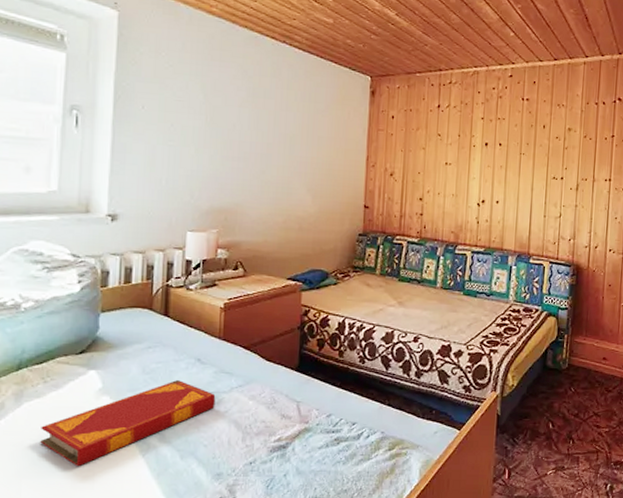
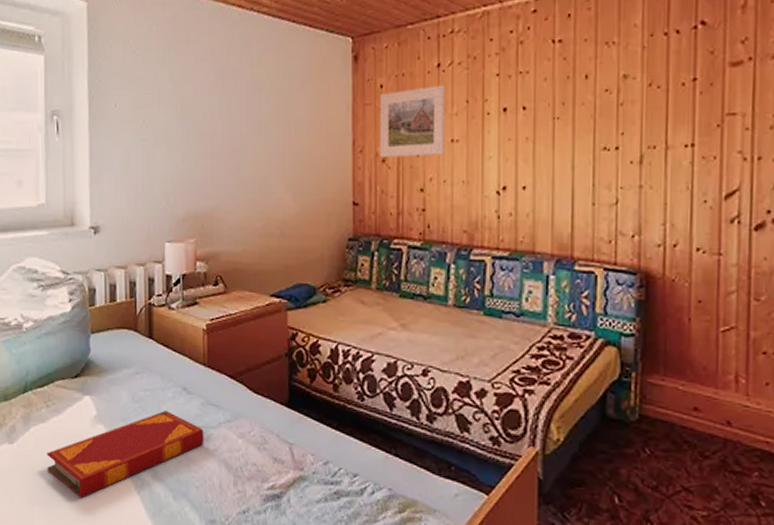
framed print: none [388,121,443,174] -> present [379,84,445,159]

